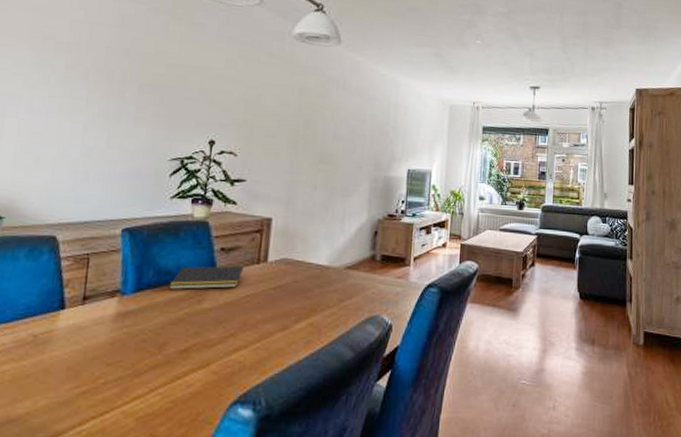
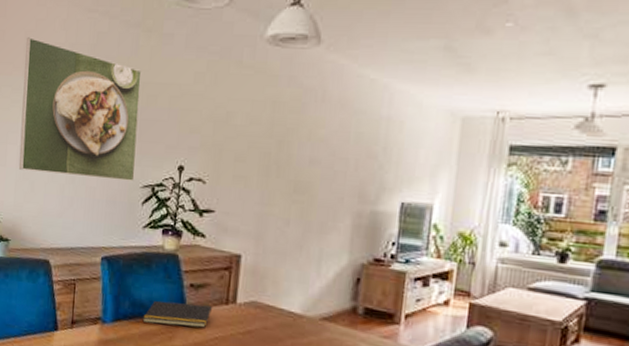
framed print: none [19,12,171,155] -> present [18,37,142,181]

